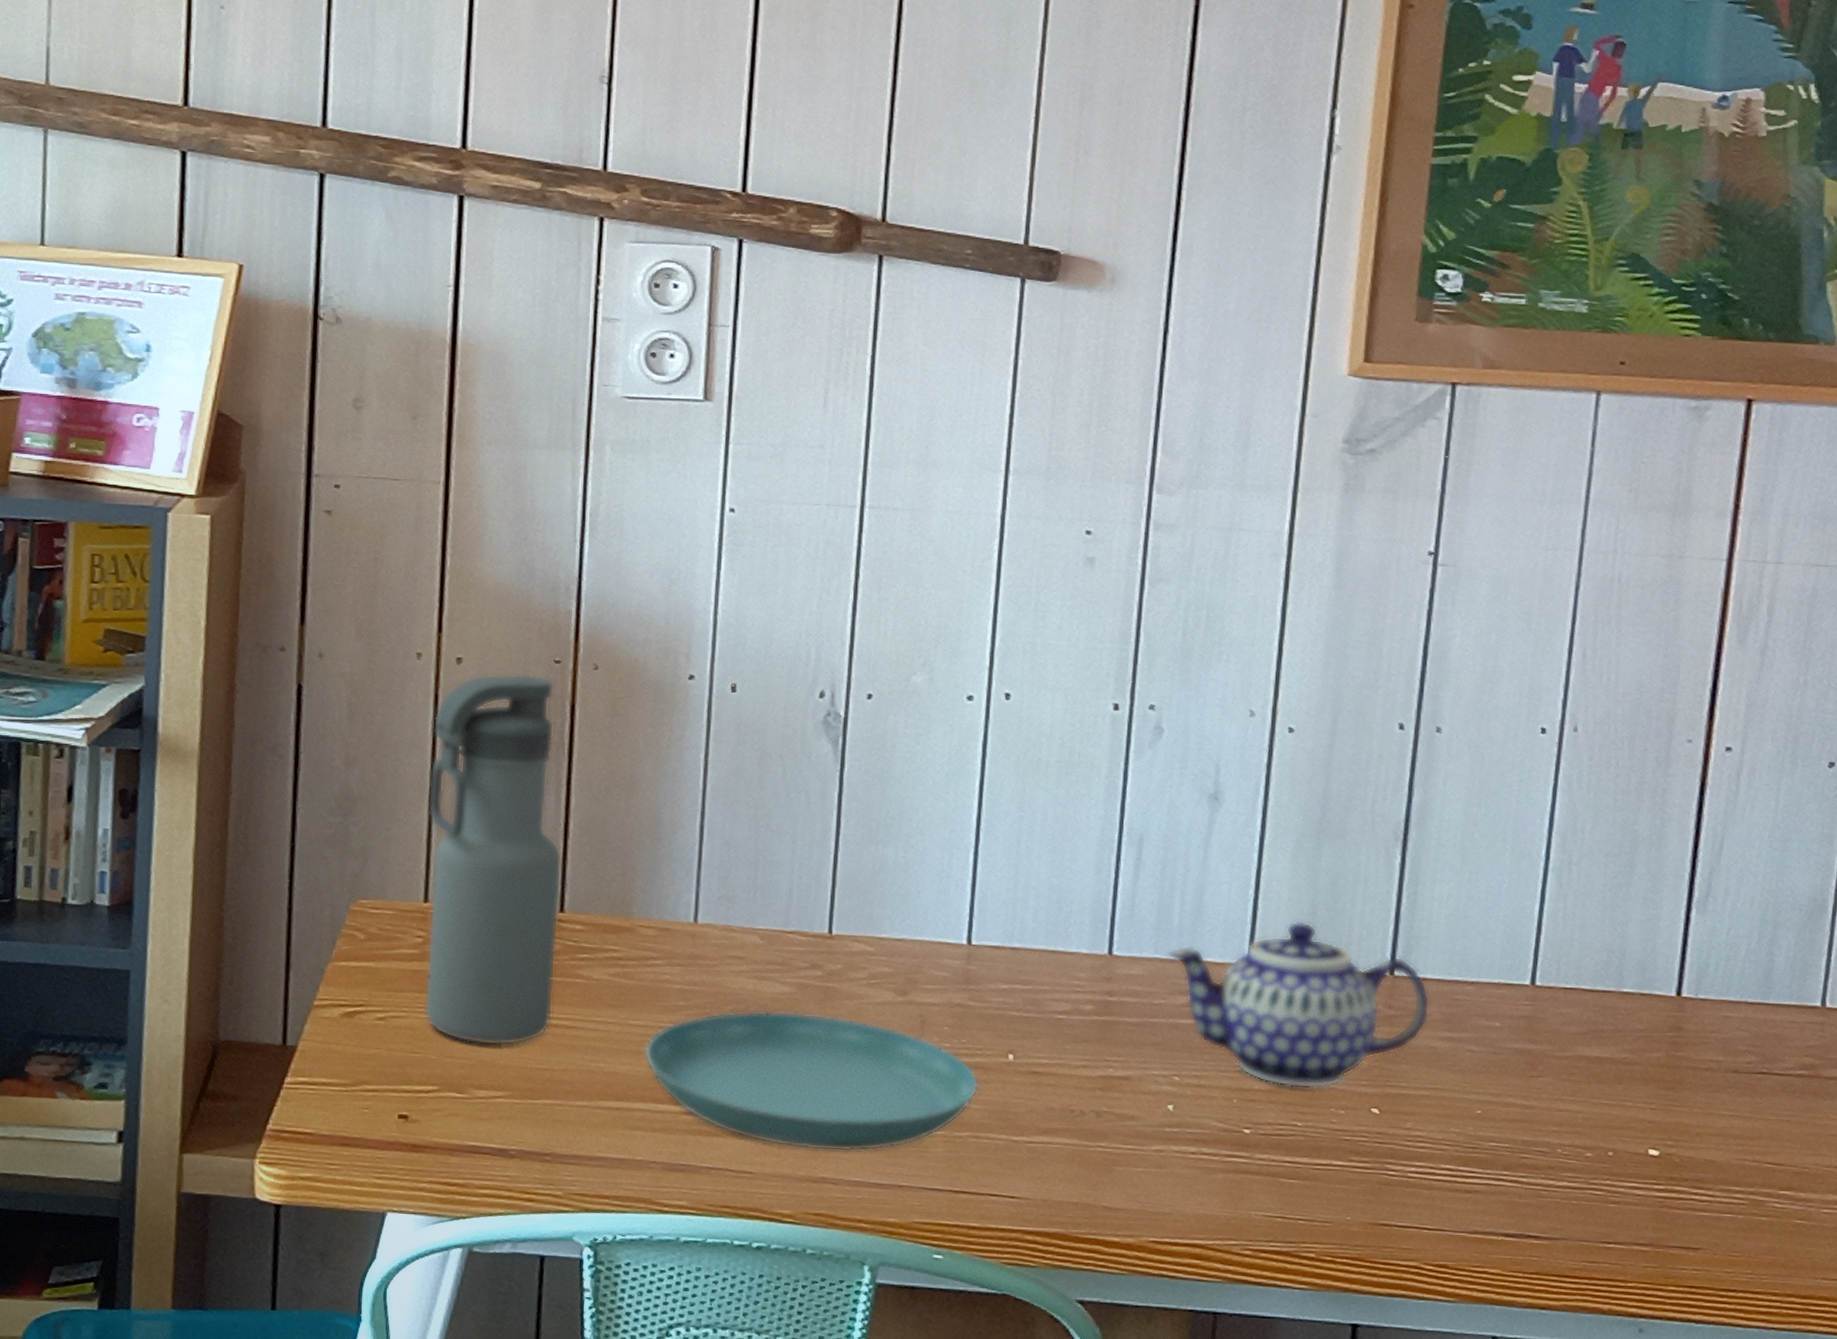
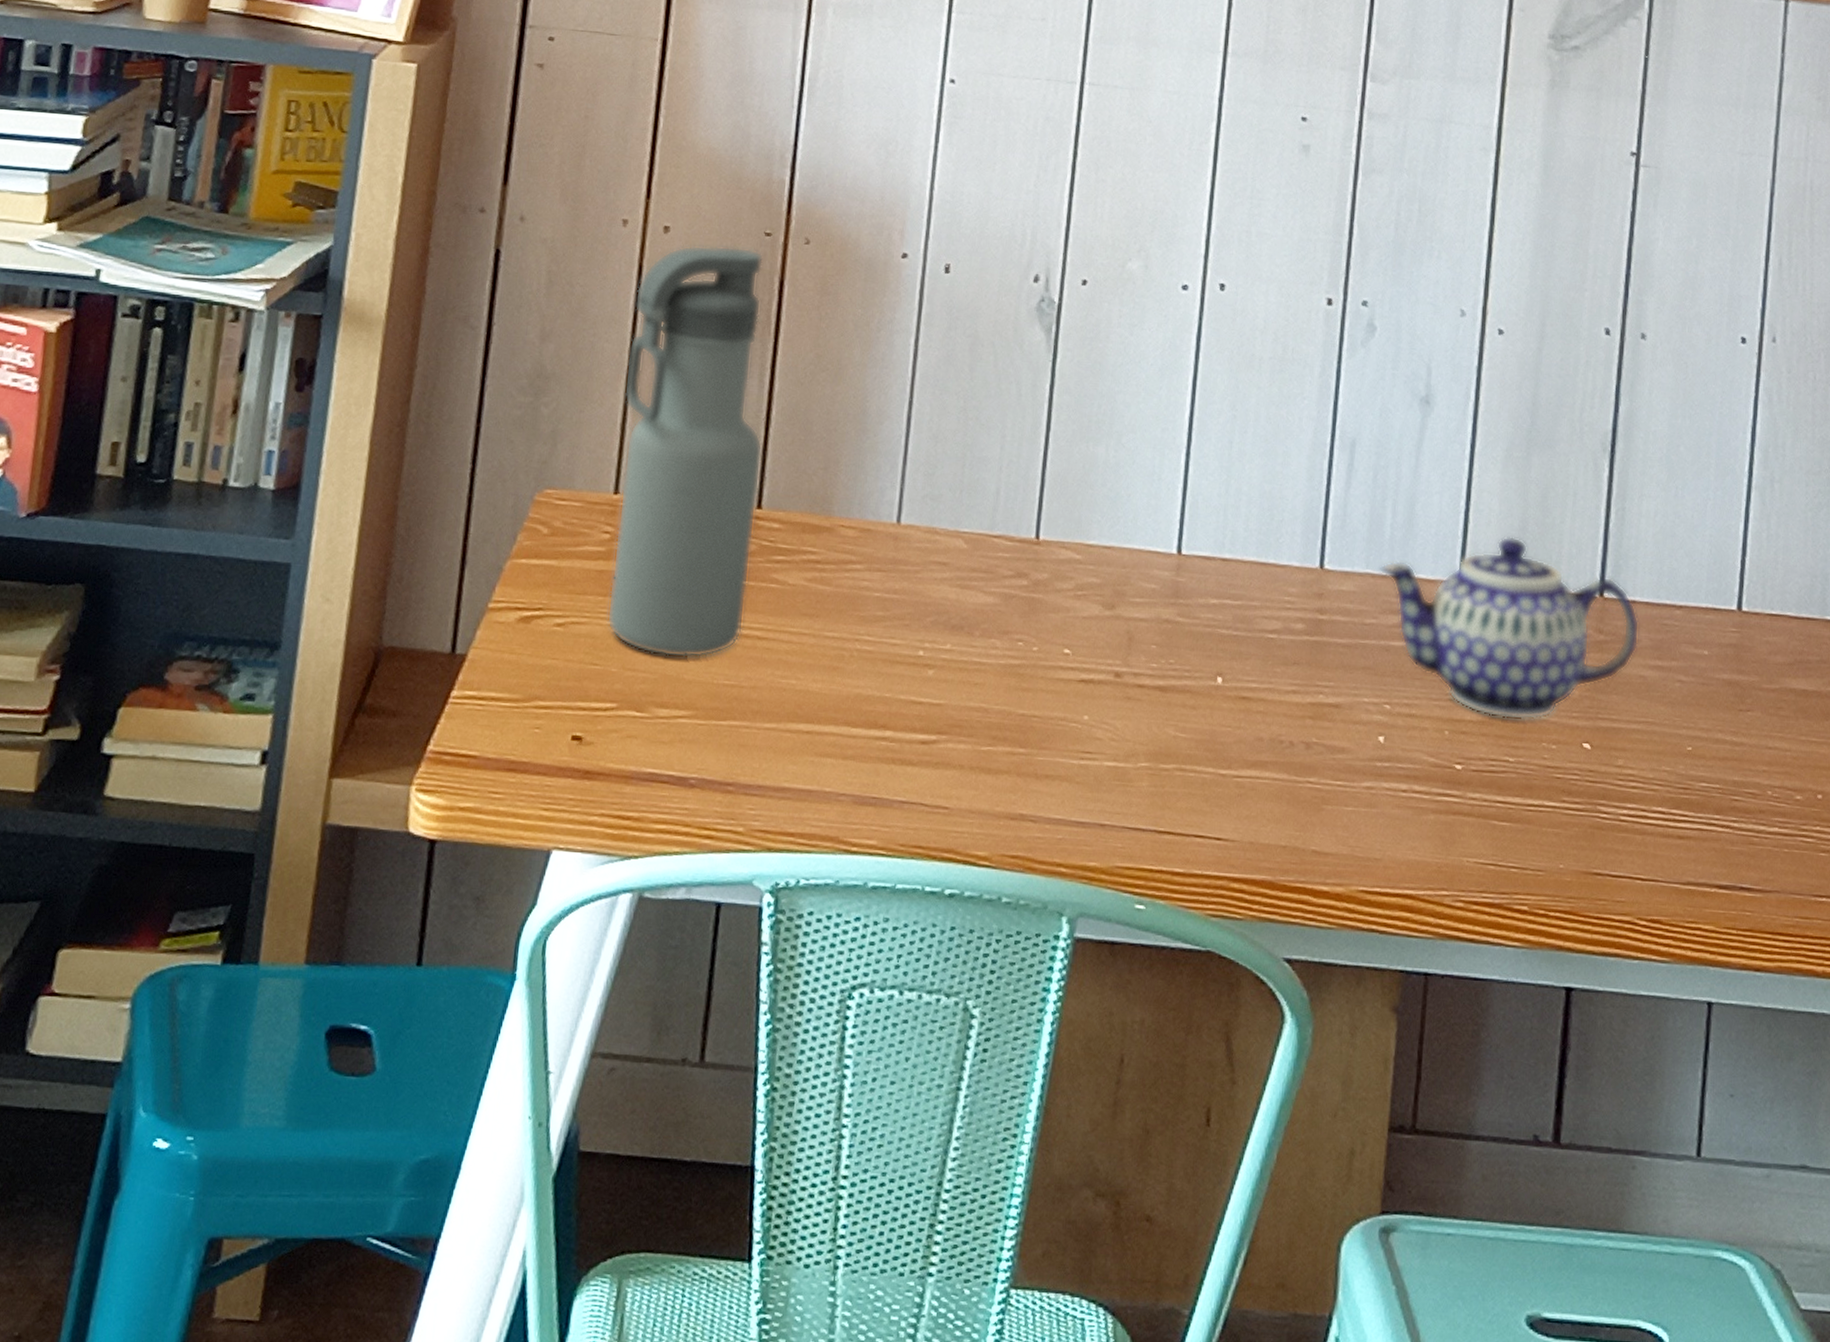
saucer: present [644,1010,979,1152] -> none [839,623,1187,785]

